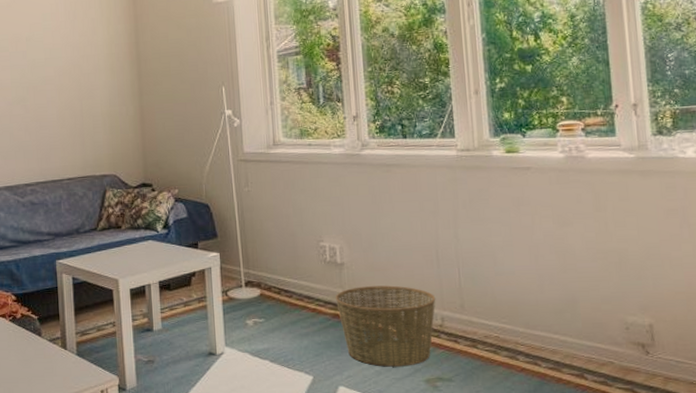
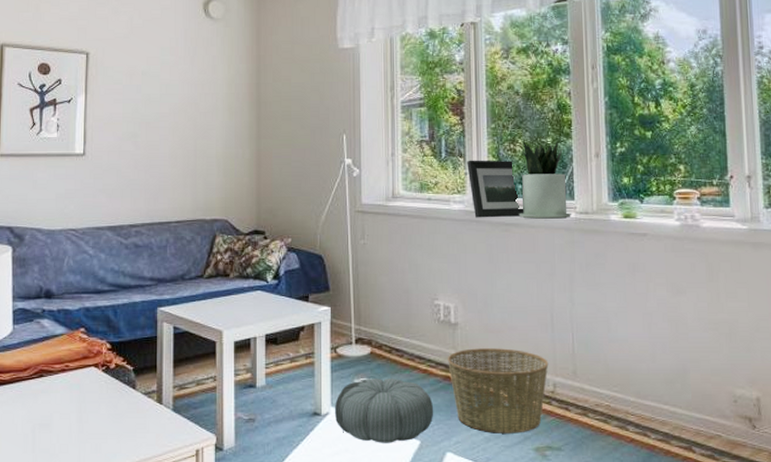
pouf: none [228,318,325,380] -> present [334,379,434,443]
picture frame: none [345,102,406,161] -> present [467,160,527,218]
planter: none [399,80,454,159] -> present [518,141,572,219]

